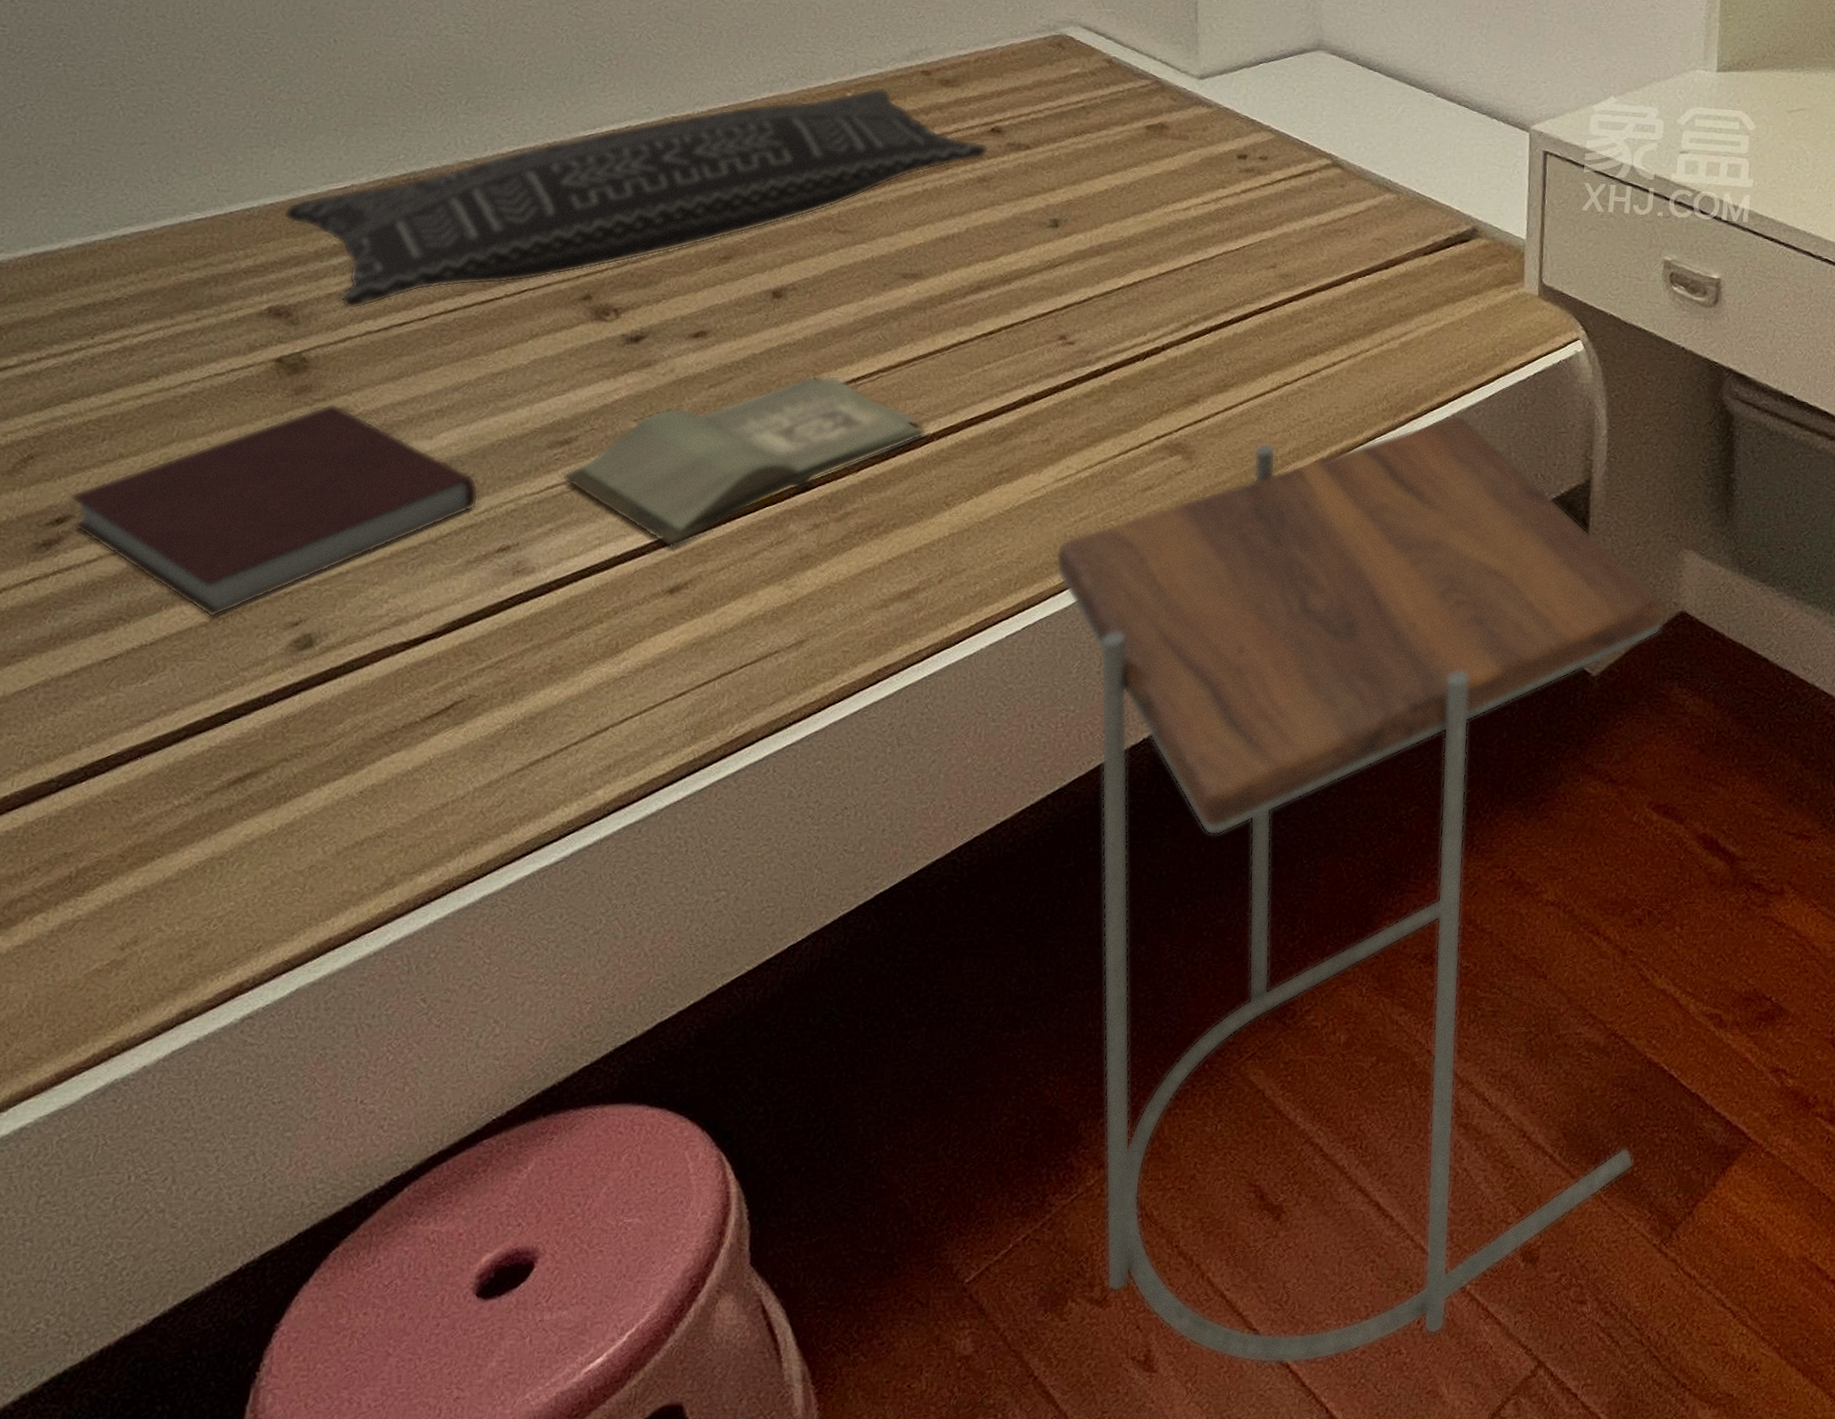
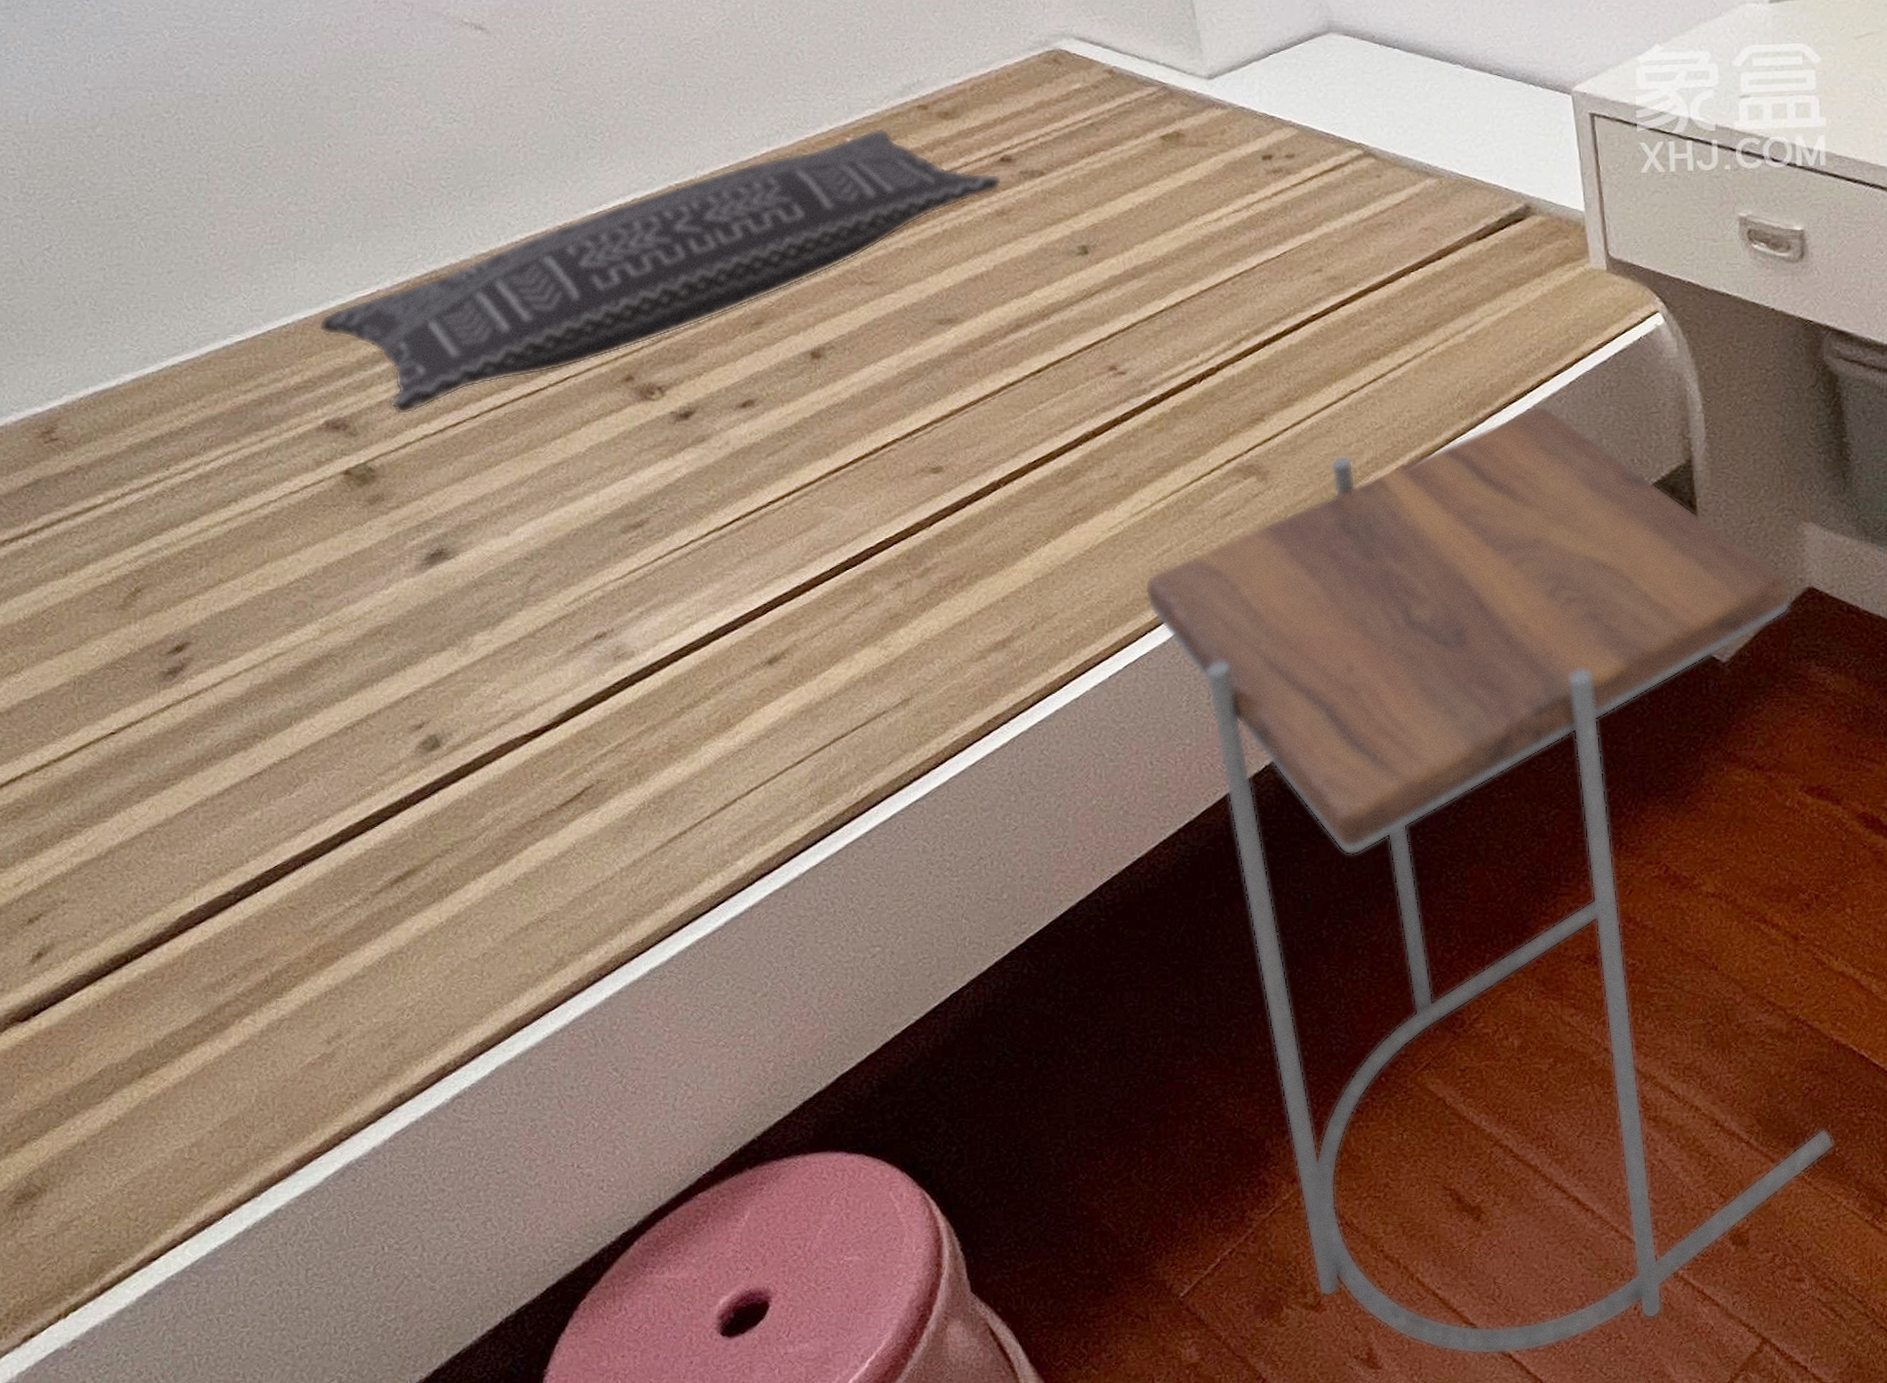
notebook: present [69,403,479,618] -> none [182,510,566,728]
hardback book: present [561,375,928,548] -> none [641,431,993,620]

